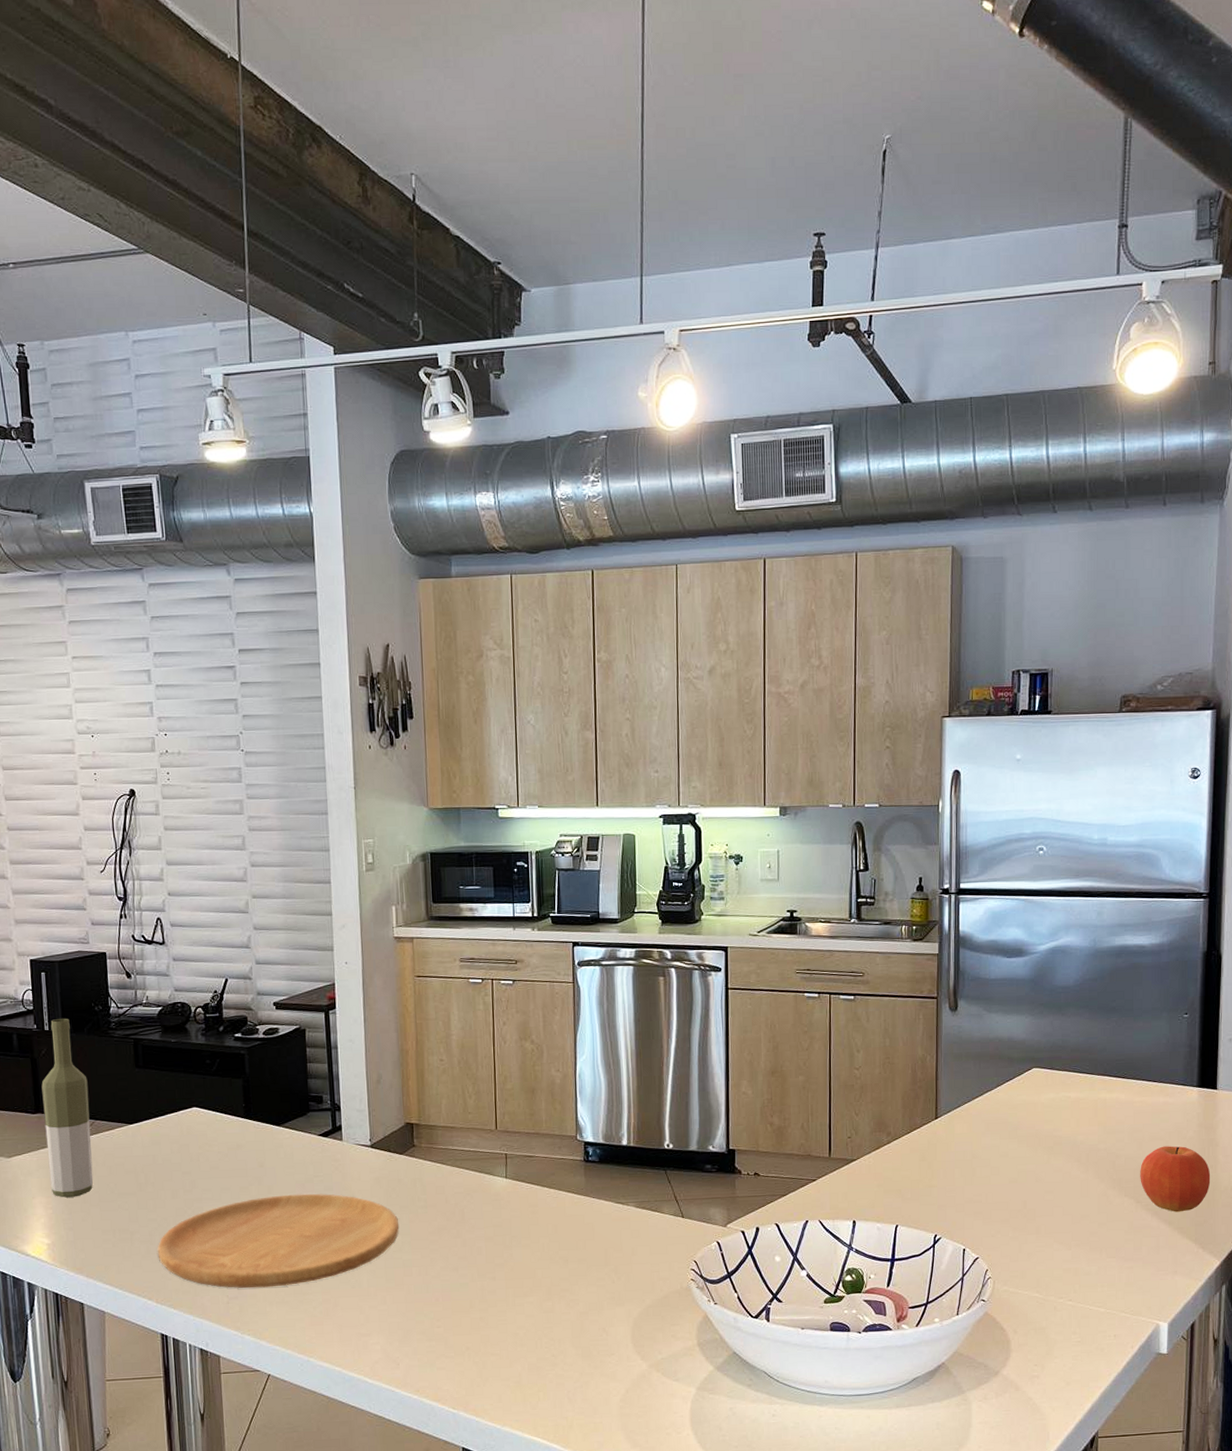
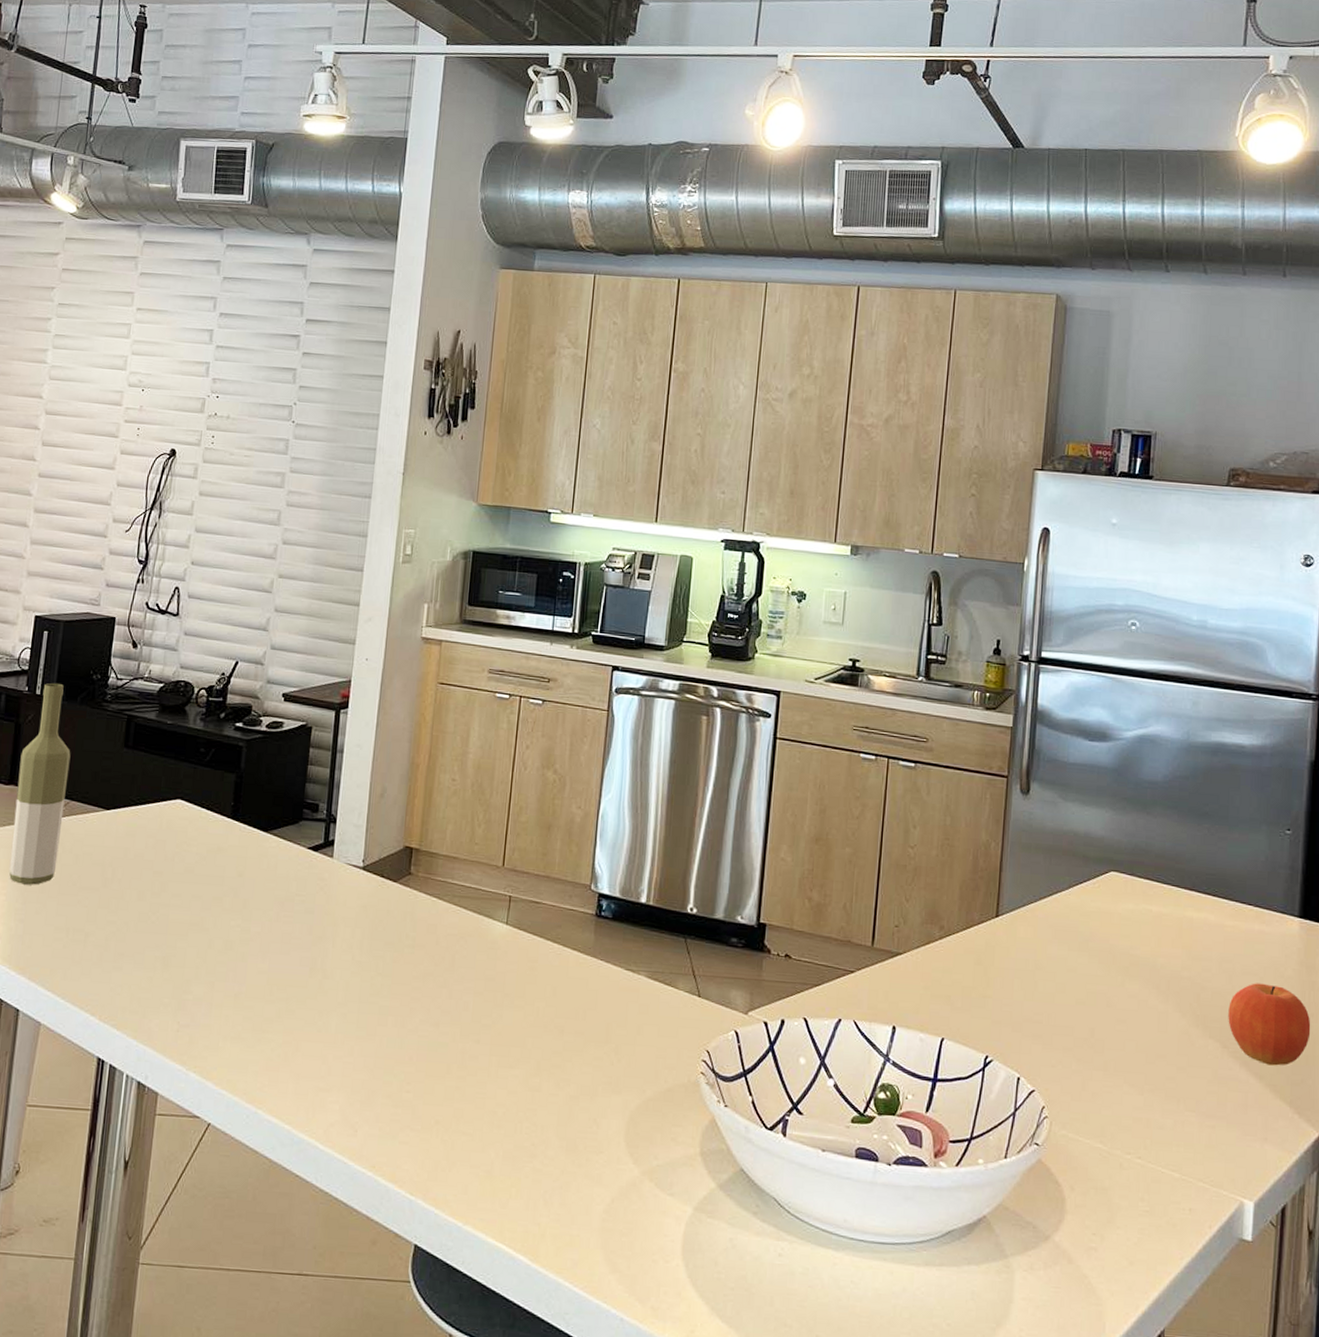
cutting board: present [157,1193,400,1289] -> none [110,911,382,1020]

